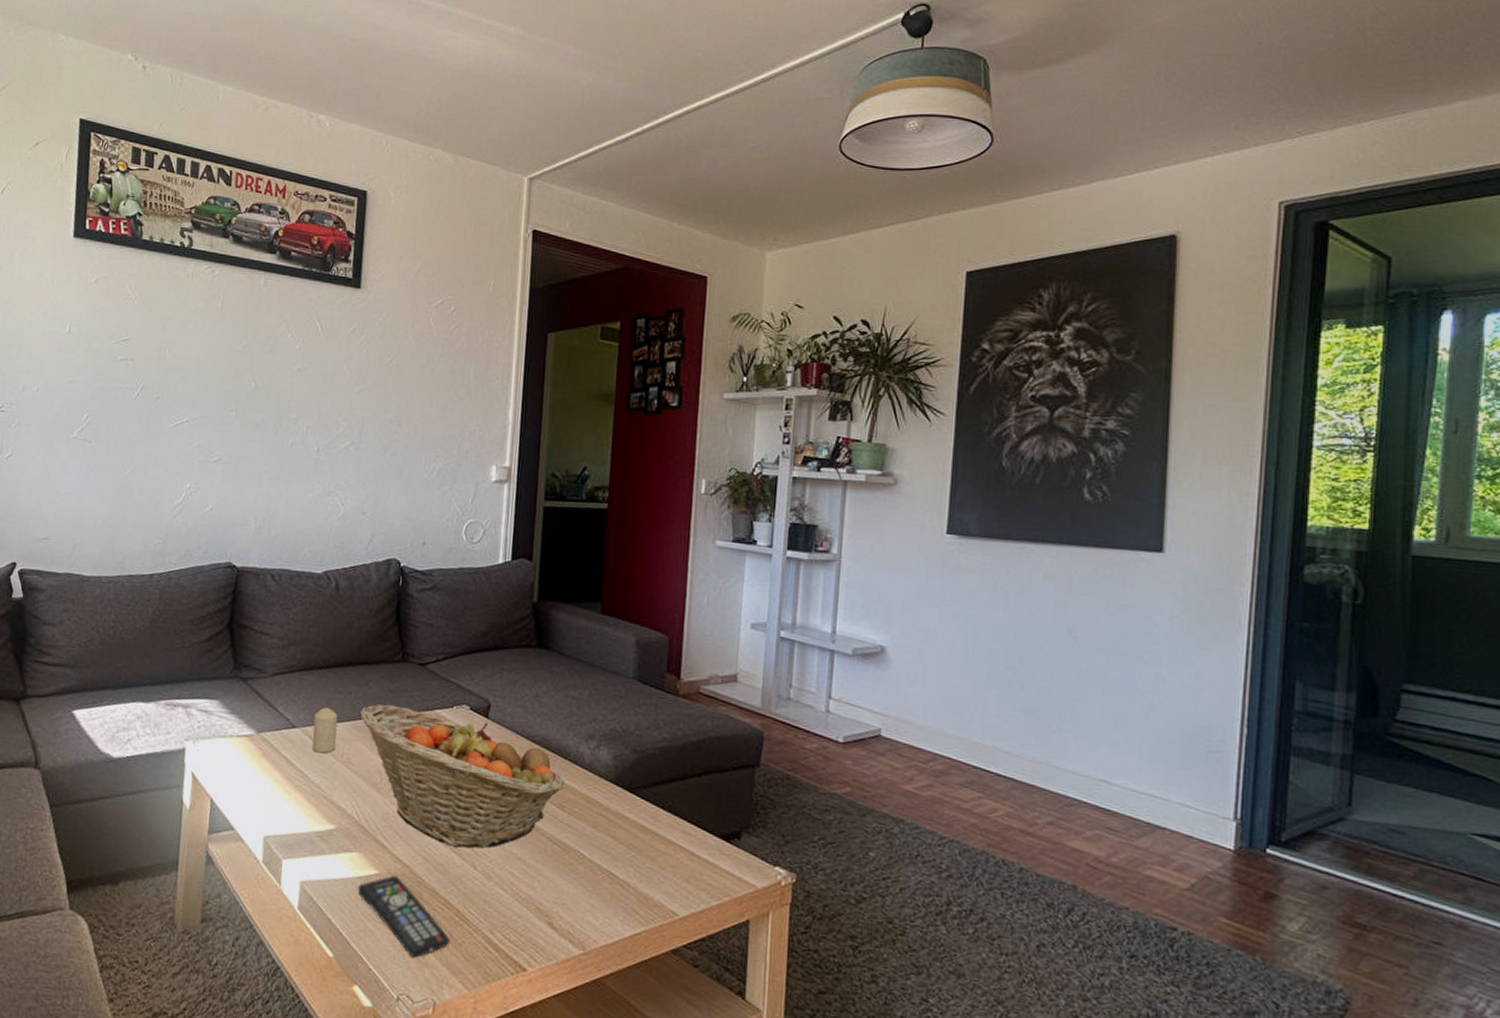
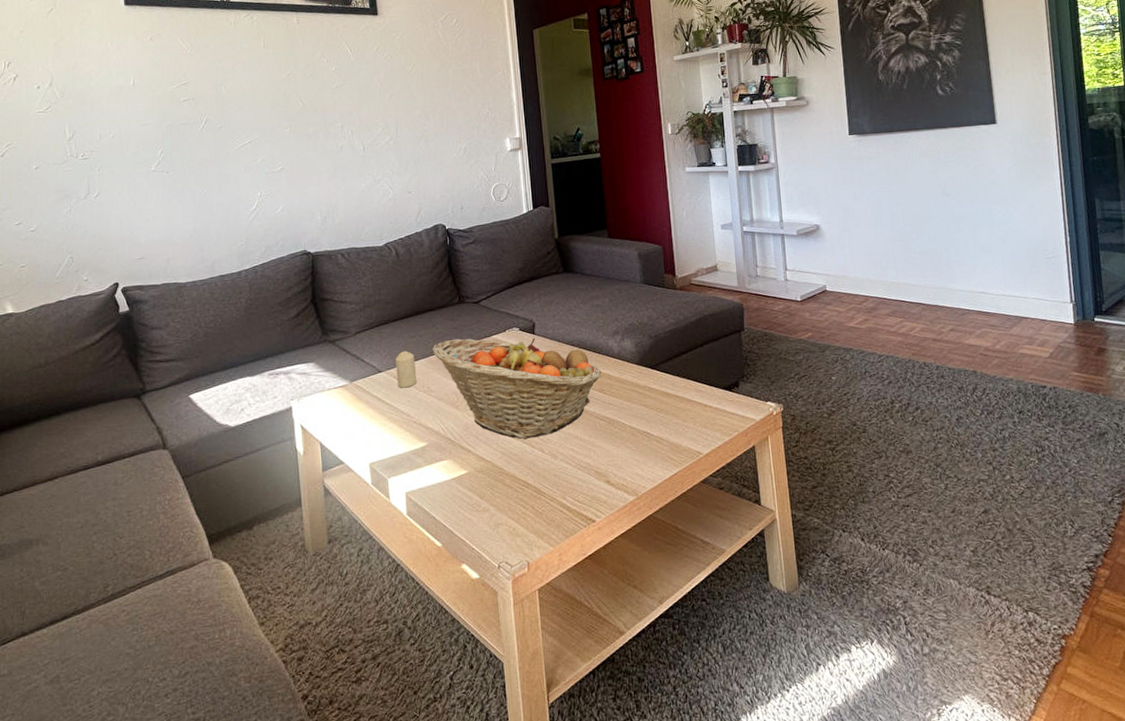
remote control: present [357,875,450,958] -> none [452,471,533,531]

